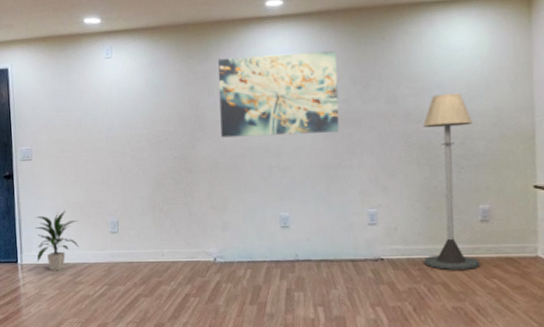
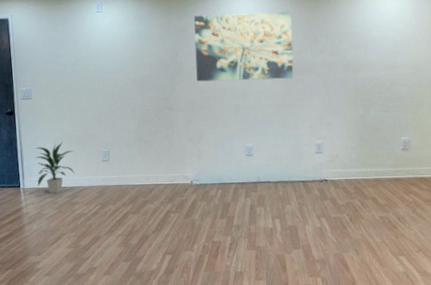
floor lamp: present [423,93,481,270] -> none [358,48,401,188]

